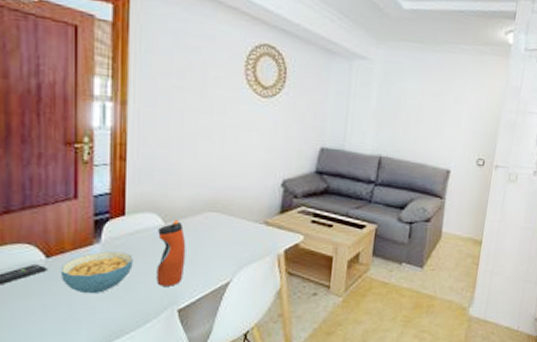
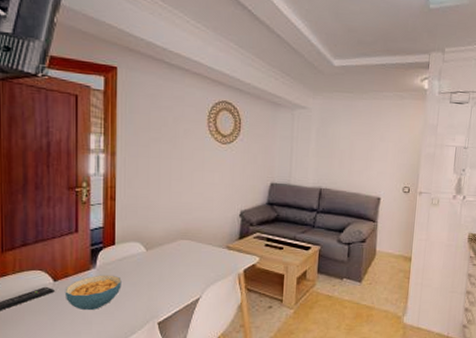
water bottle: present [156,219,186,286] -> none [140,247,164,303]

